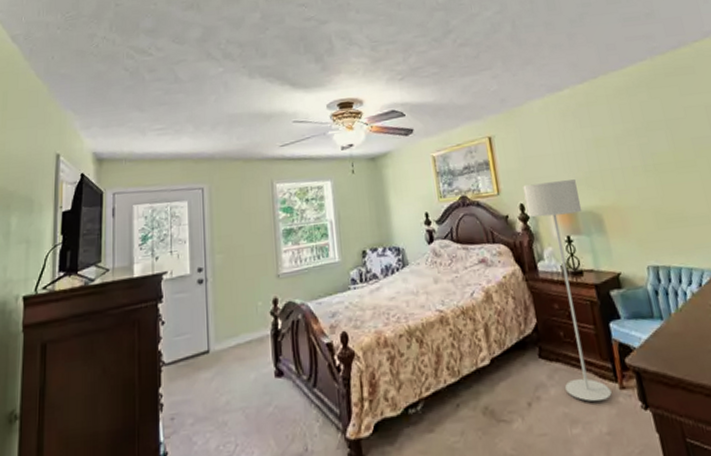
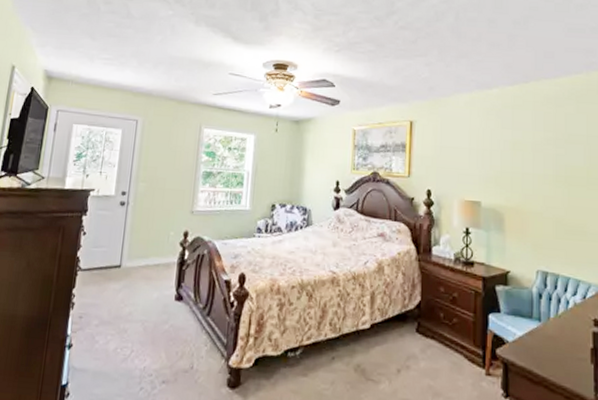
floor lamp: present [523,179,612,402] -> none [432,173,486,382]

